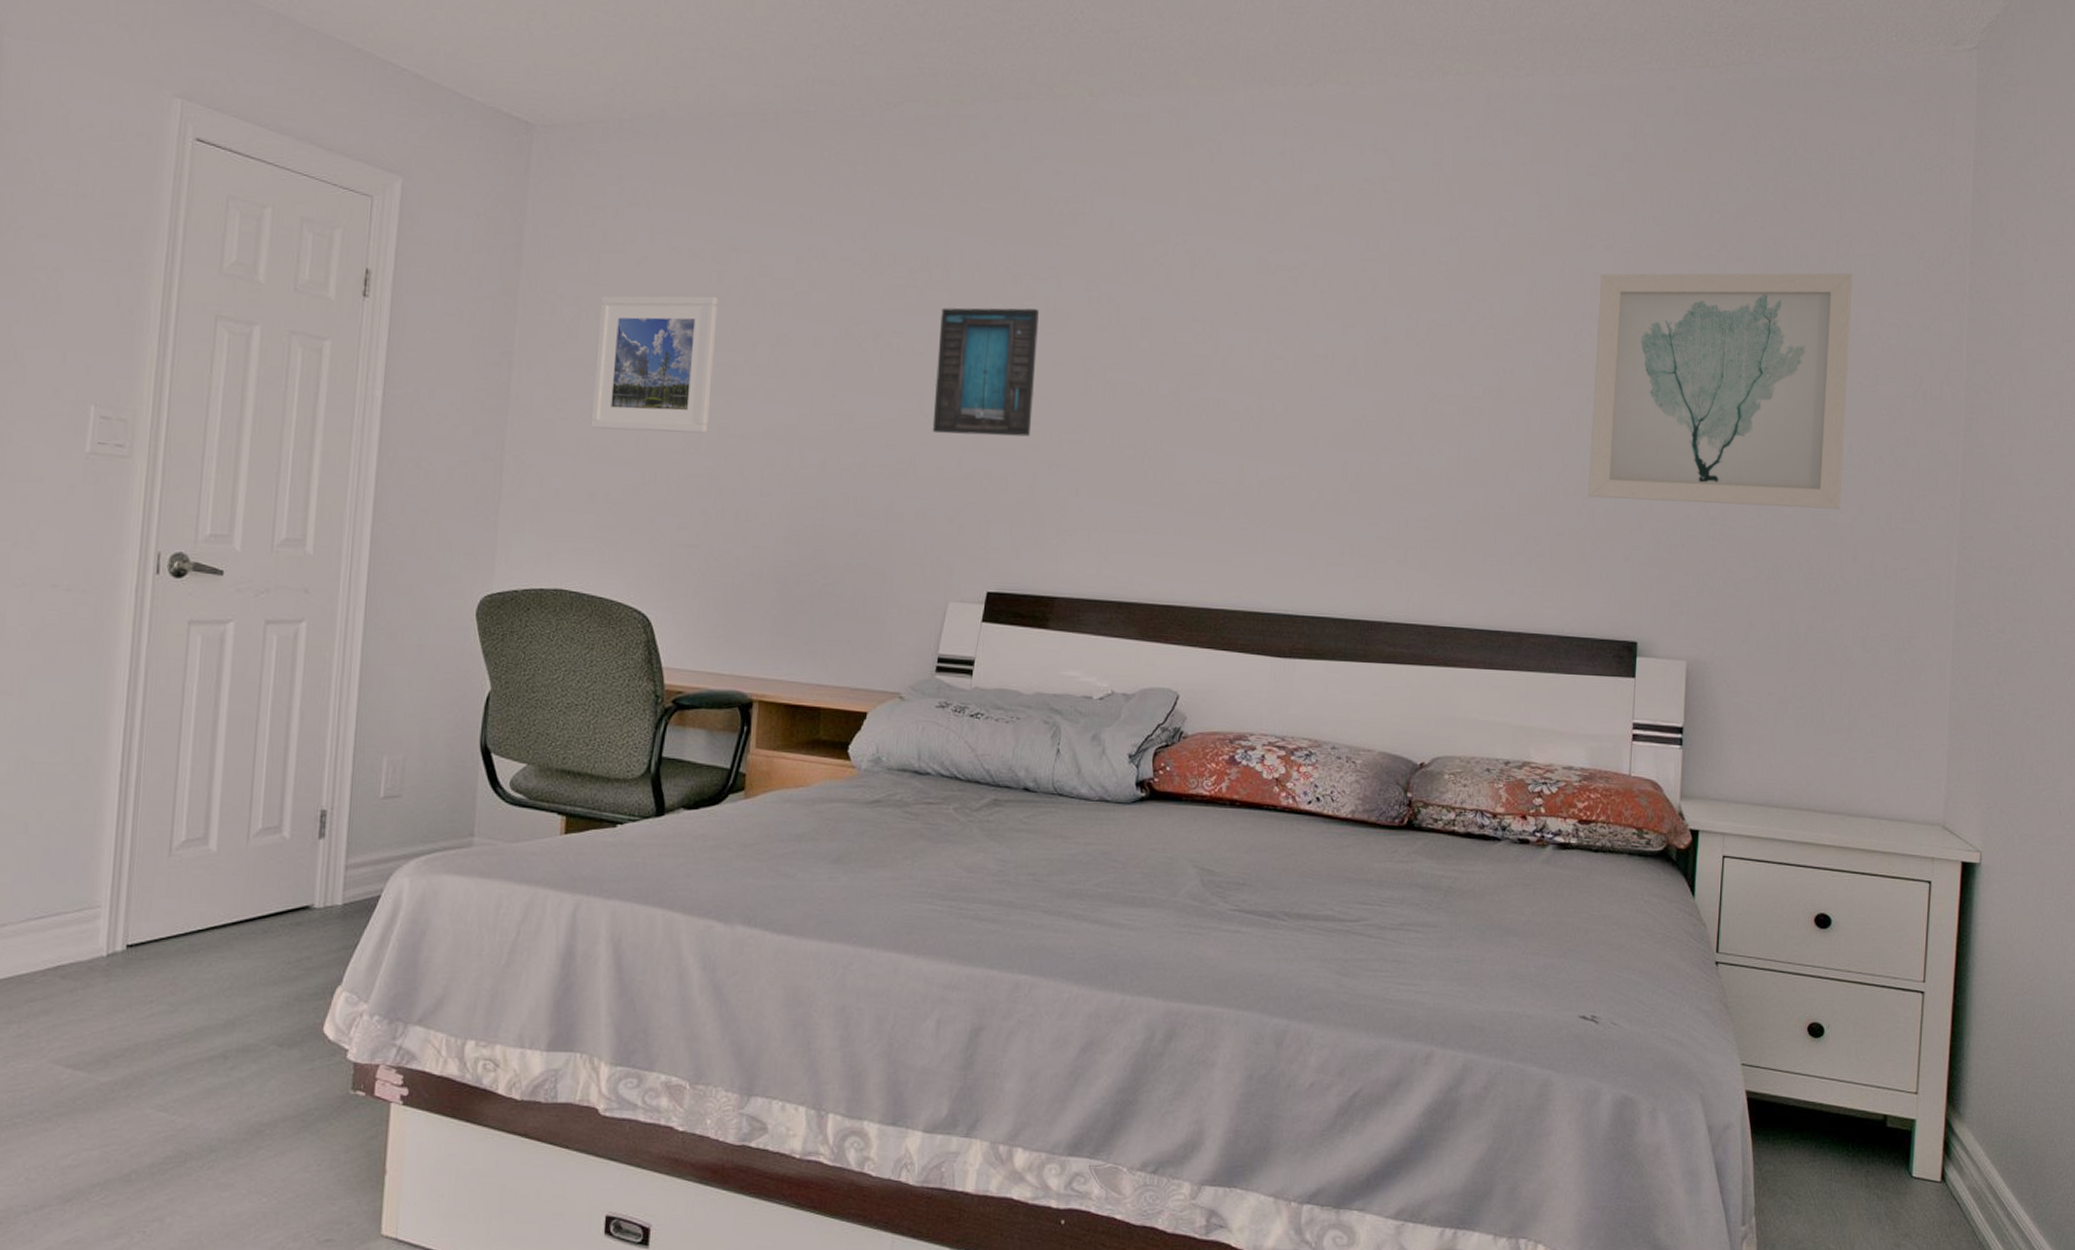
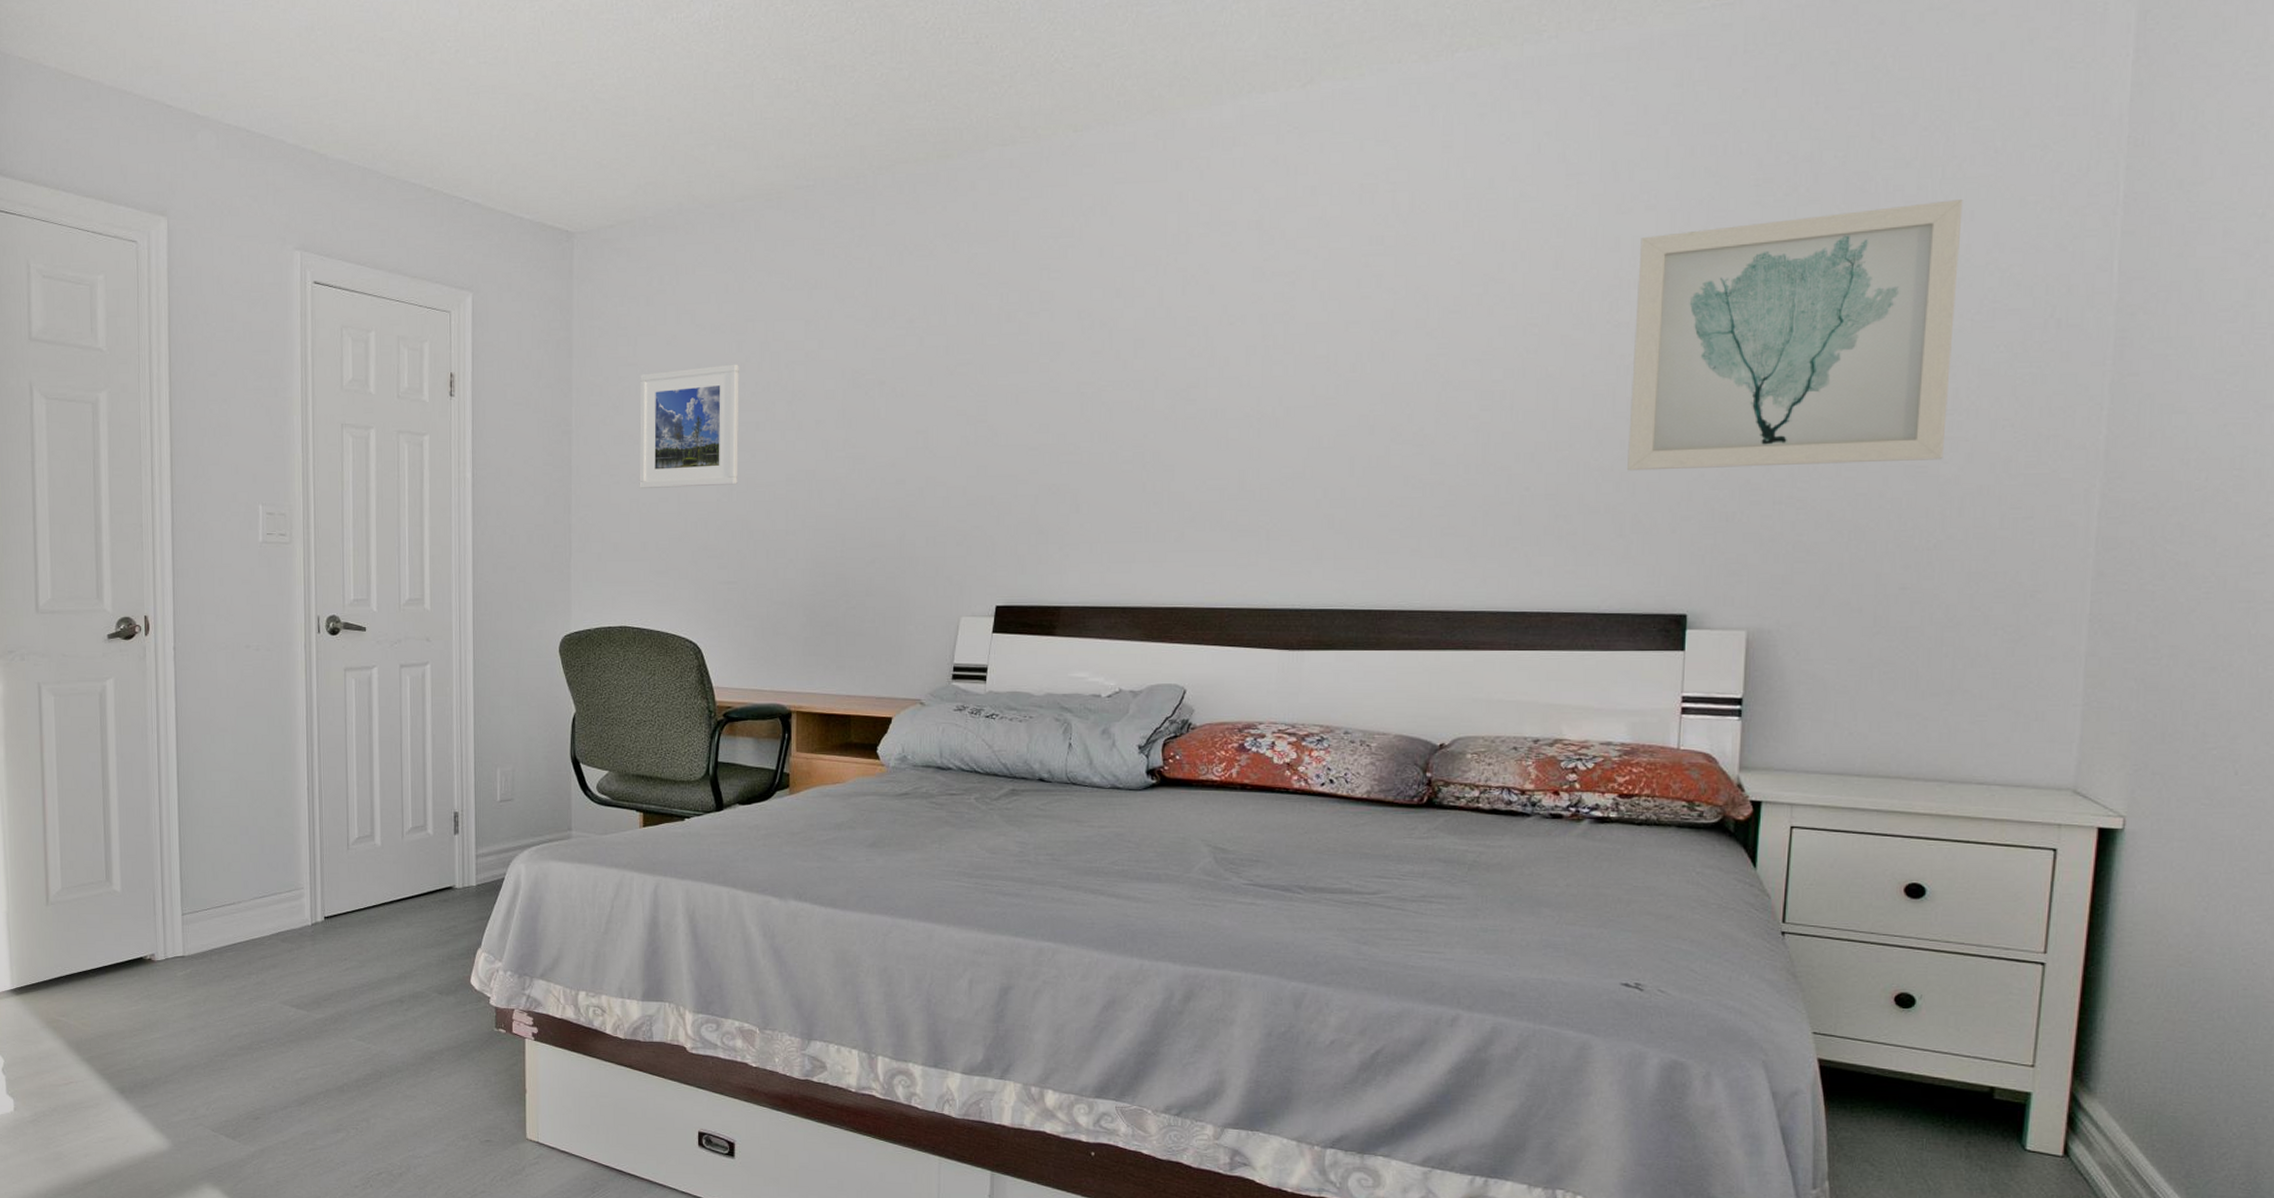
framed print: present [932,307,1039,437] -> none [937,342,1033,466]

